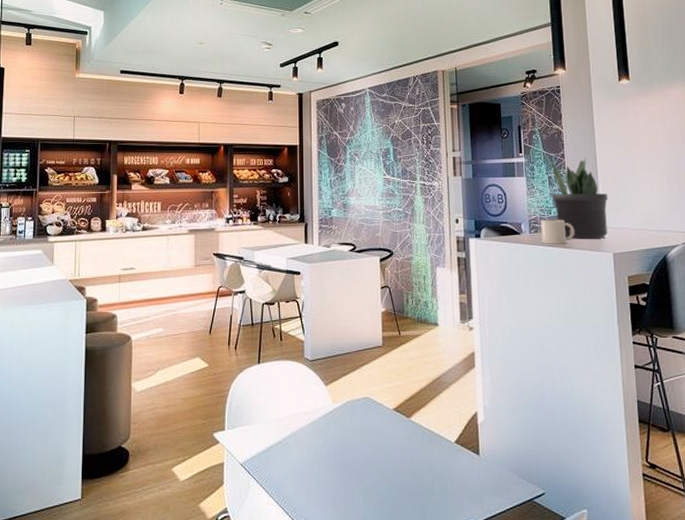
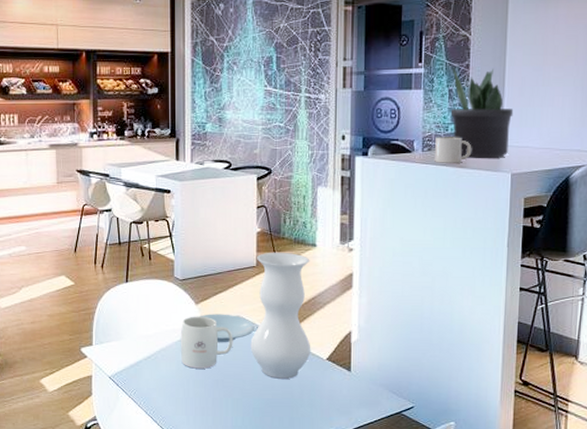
mug: none [311,398,363,454] -> present [180,316,233,369]
saucer: none [329,395,384,426] -> present [199,314,255,343]
vase: none [379,331,439,464] -> present [250,252,311,379]

